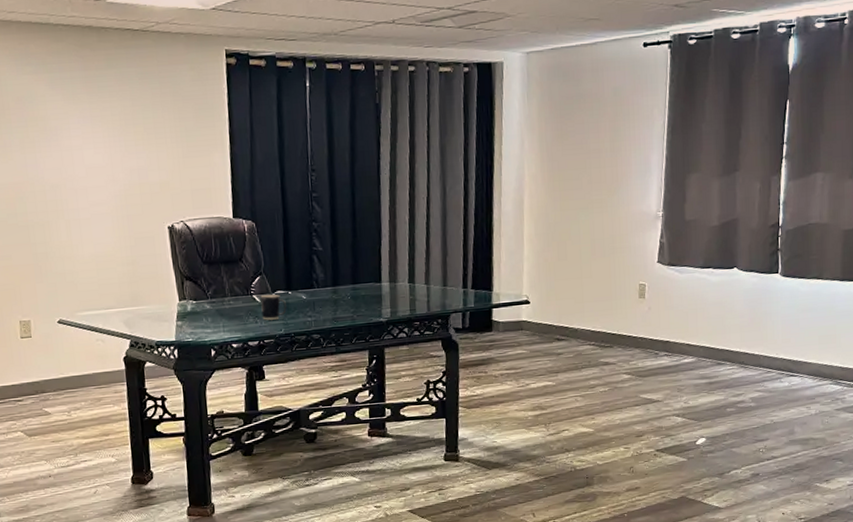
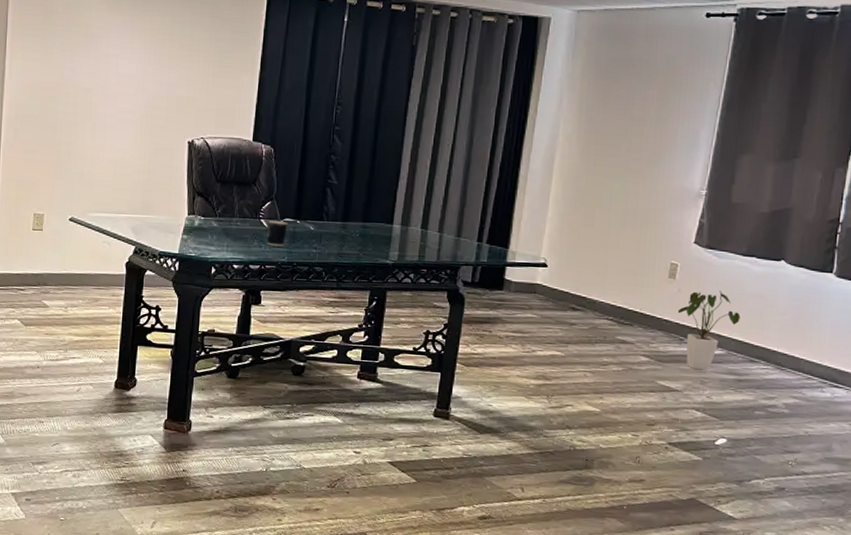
house plant: none [650,303,705,380] -> present [677,290,741,371]

